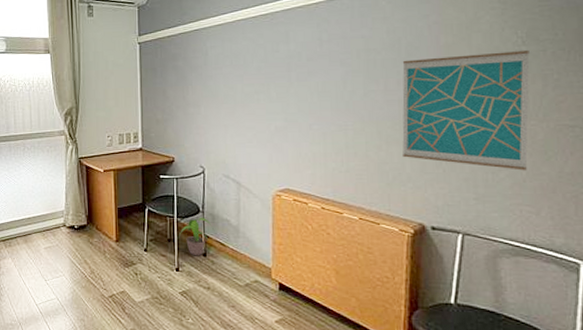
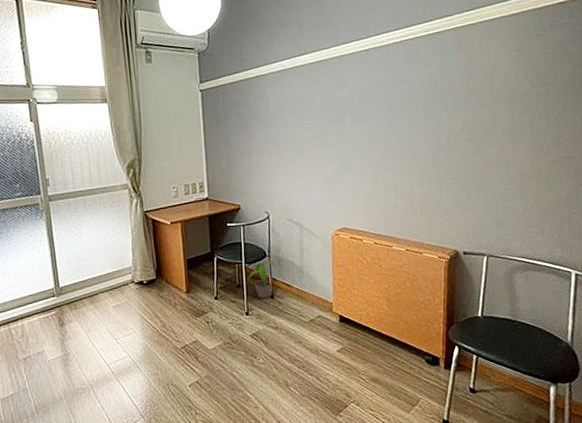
wall art: present [402,51,530,171] -> none [439,93,537,198]

